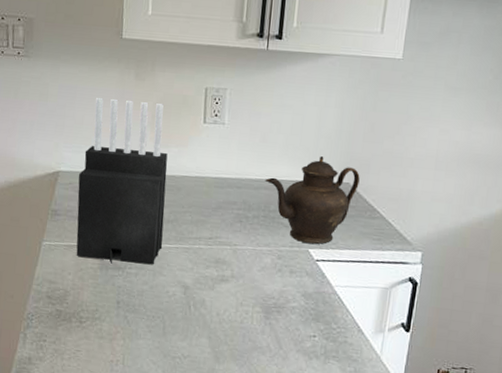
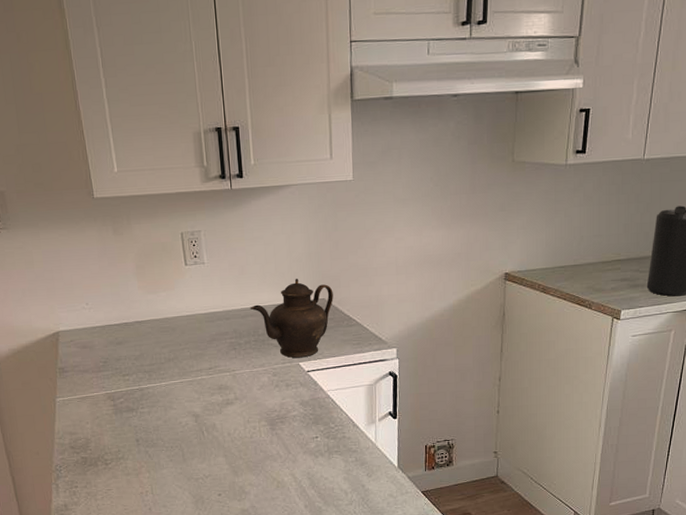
knife block: present [76,97,168,265] -> none [78,254,169,407]

